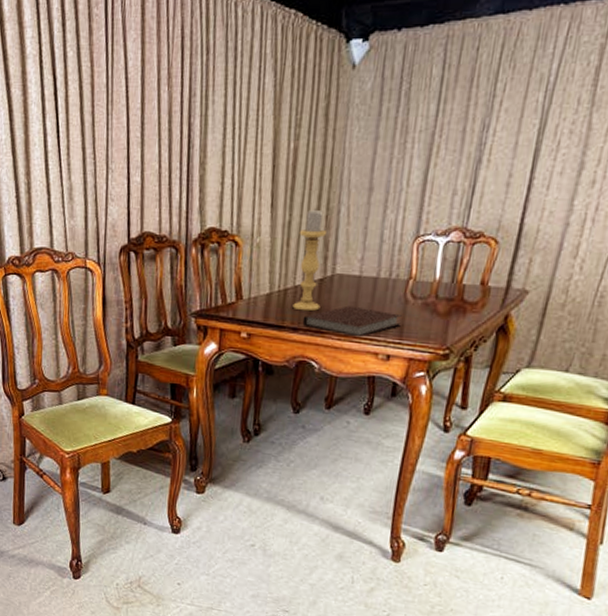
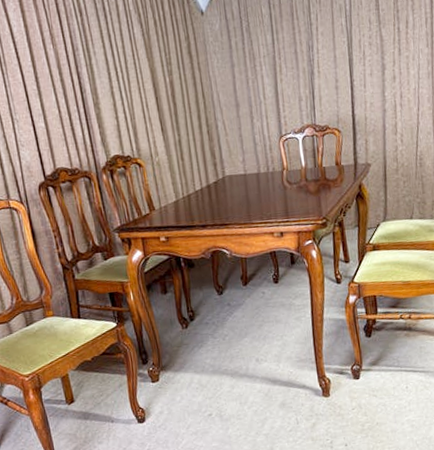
candle holder: present [292,209,326,312] -> none [189,127,220,211]
notebook: present [302,305,402,336] -> none [208,198,285,223]

